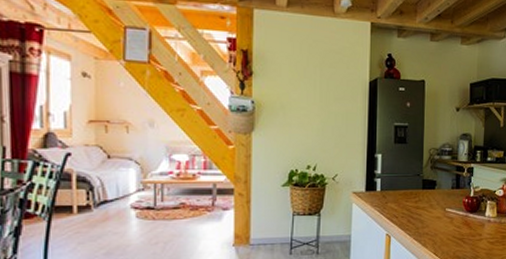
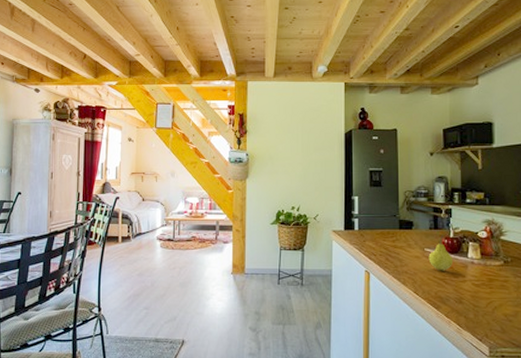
fruit: none [449,194,472,231] -> present [428,235,454,271]

